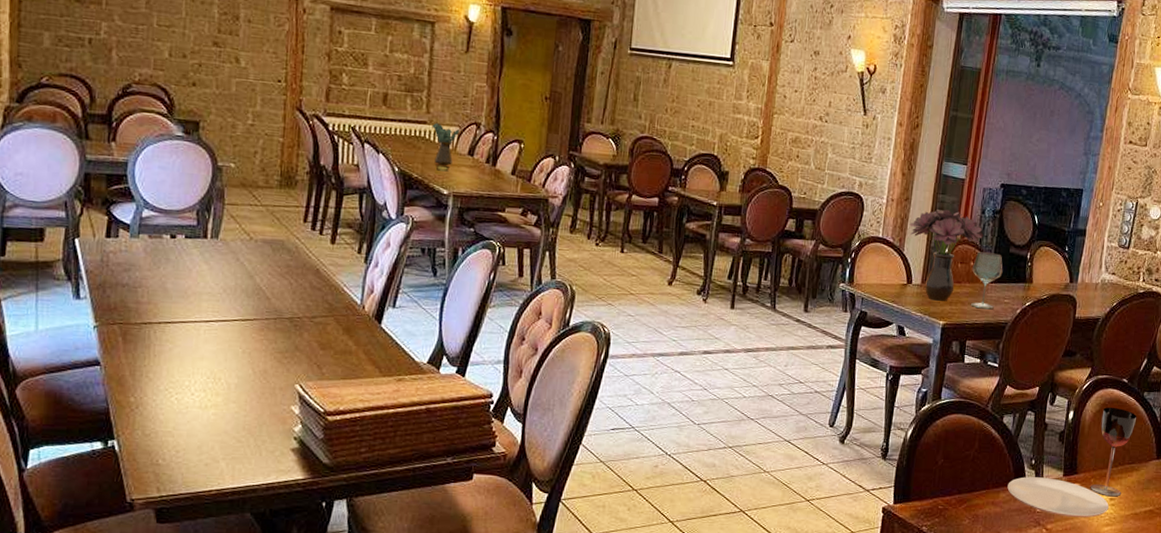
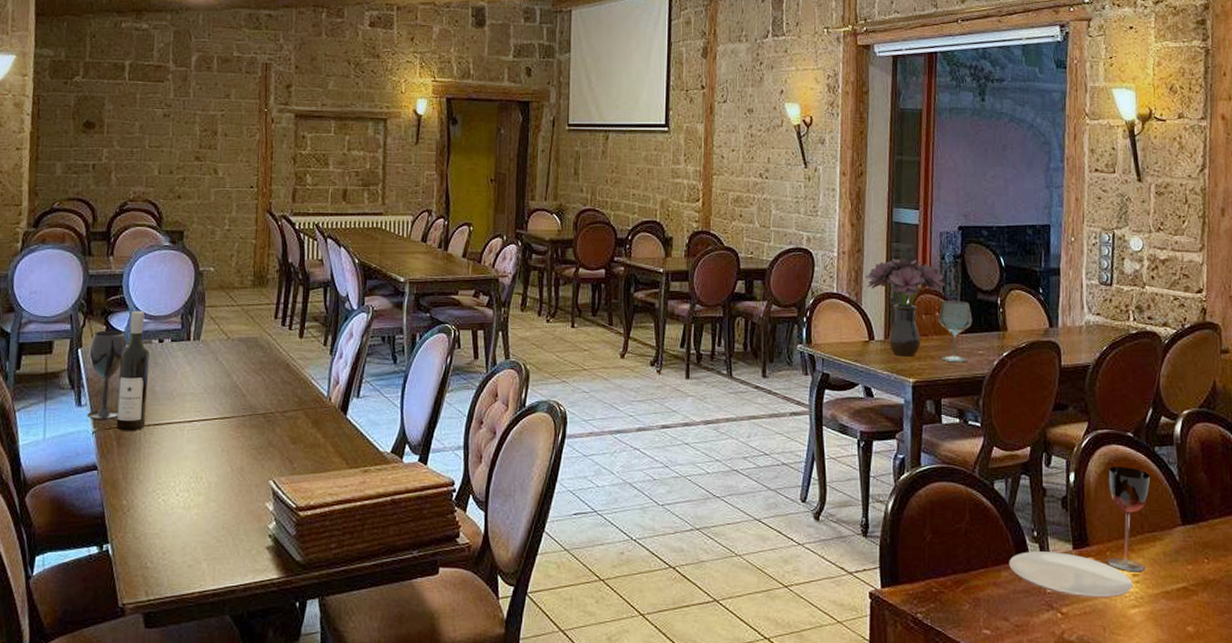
wine glass: none [87,220,133,314] -> present [87,330,127,419]
bottle: none [121,202,160,328] -> present [116,310,149,431]
vase: present [432,121,461,172] -> none [387,211,414,259]

